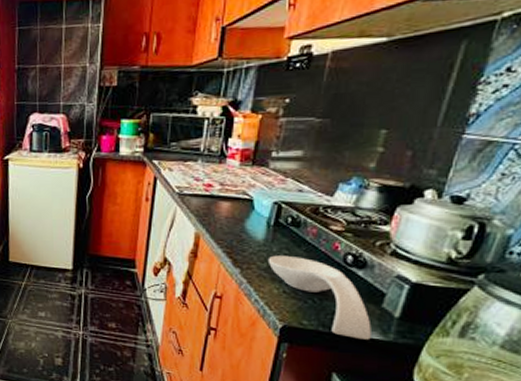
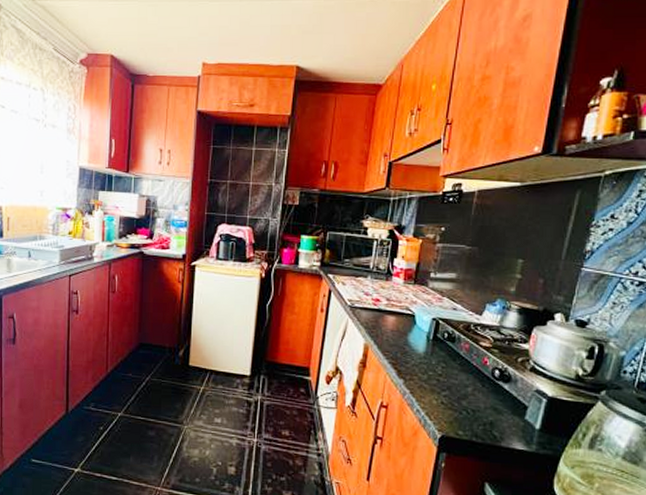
spoon rest: present [267,255,371,340] -> none [427,368,517,450]

